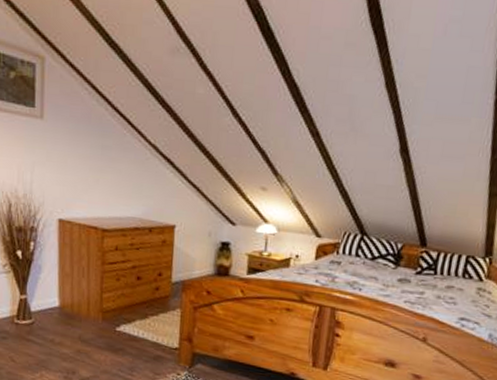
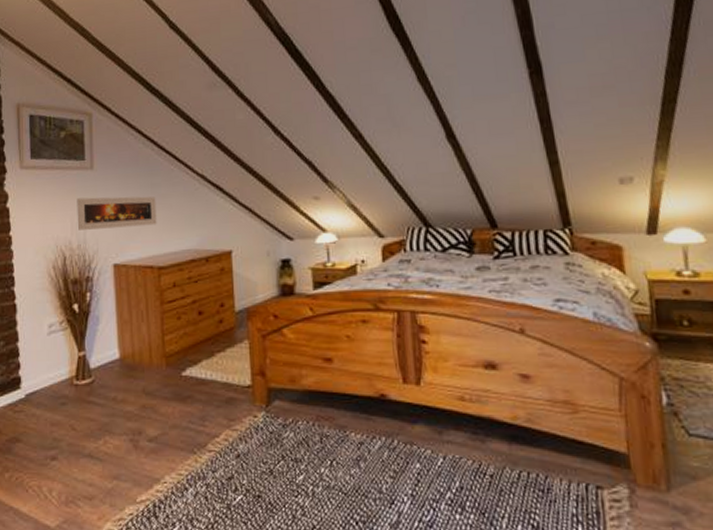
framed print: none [24,146,106,188] -> present [77,196,157,230]

